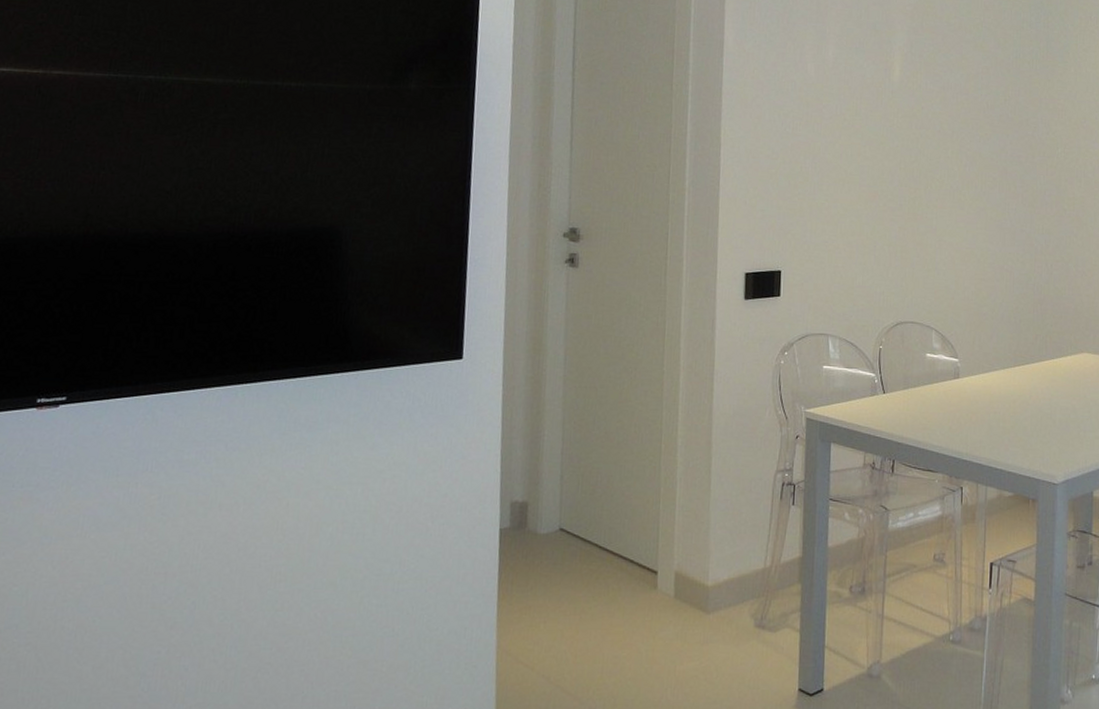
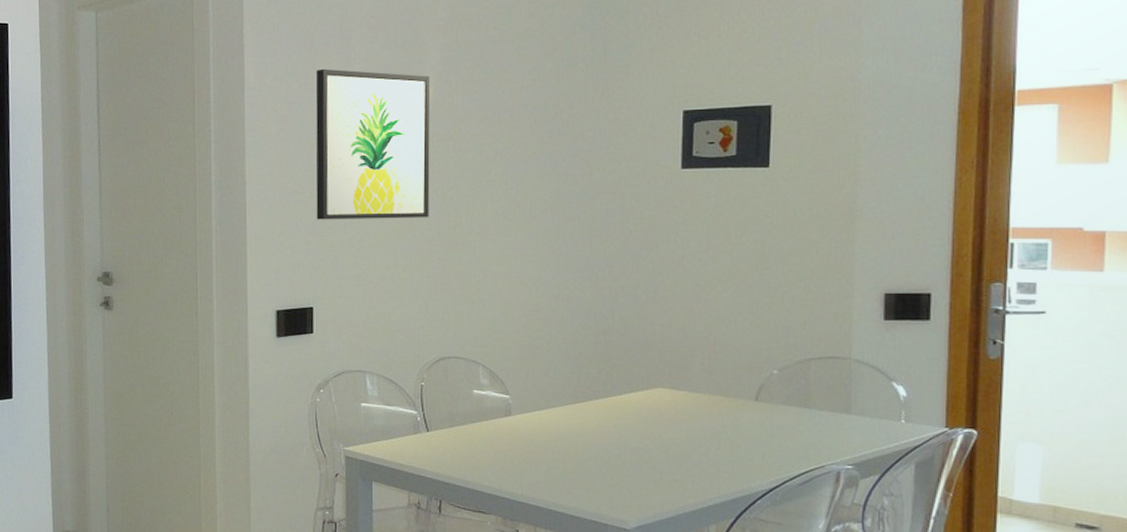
wall art: none [787,40,897,189] -> present [315,68,430,220]

